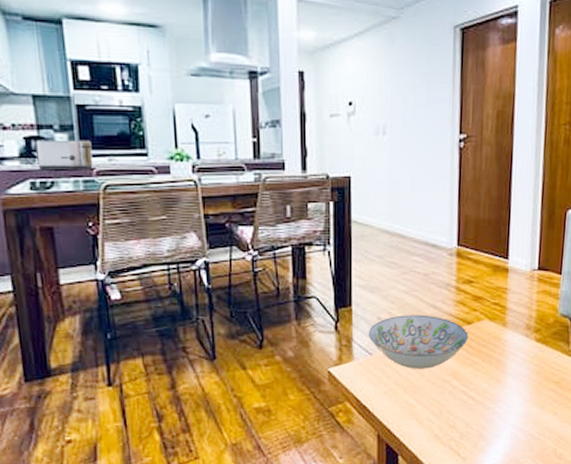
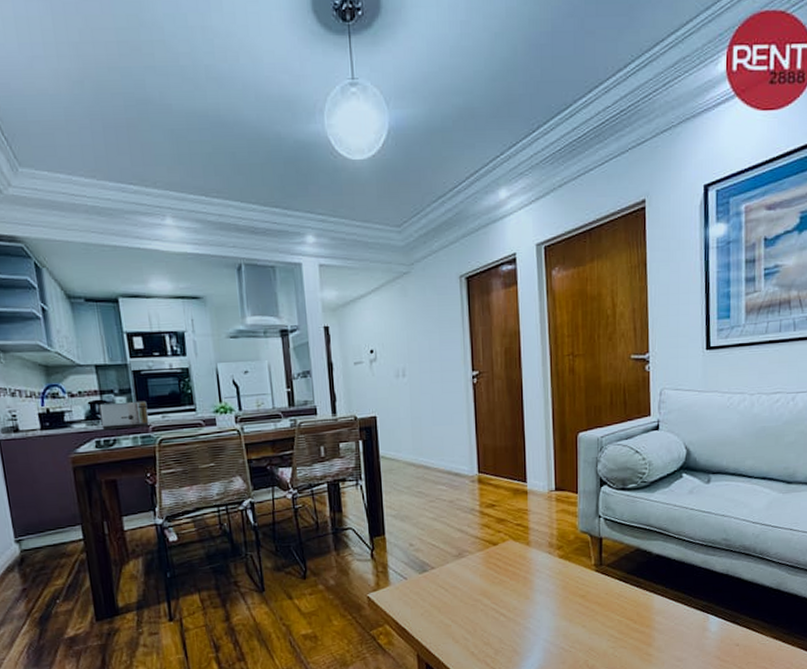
decorative bowl: present [368,314,469,369] -> none [401,539,495,591]

